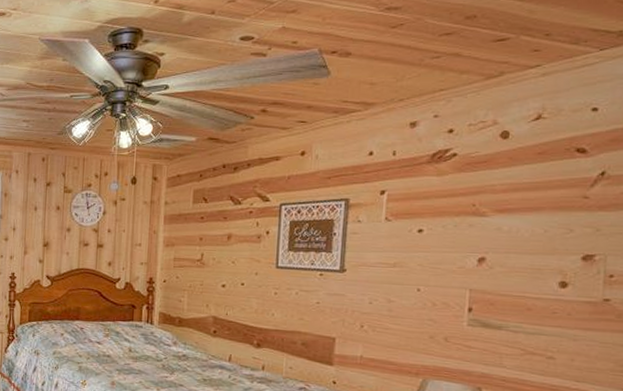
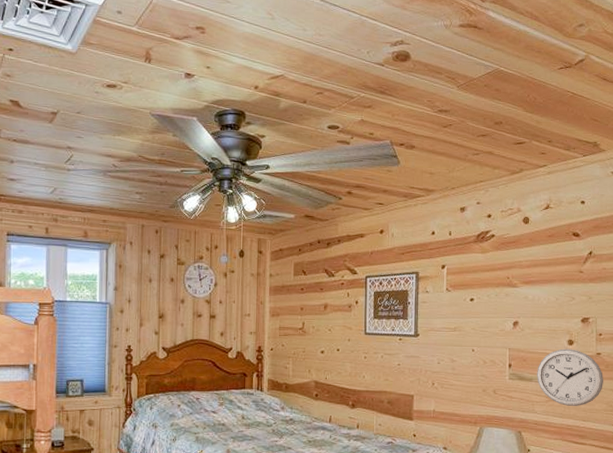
wall clock: none [508,292,612,363] -> present [537,348,603,406]

